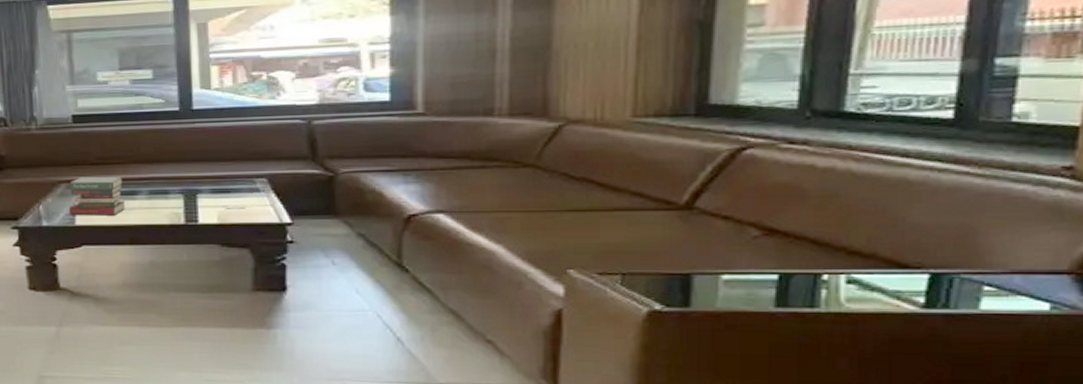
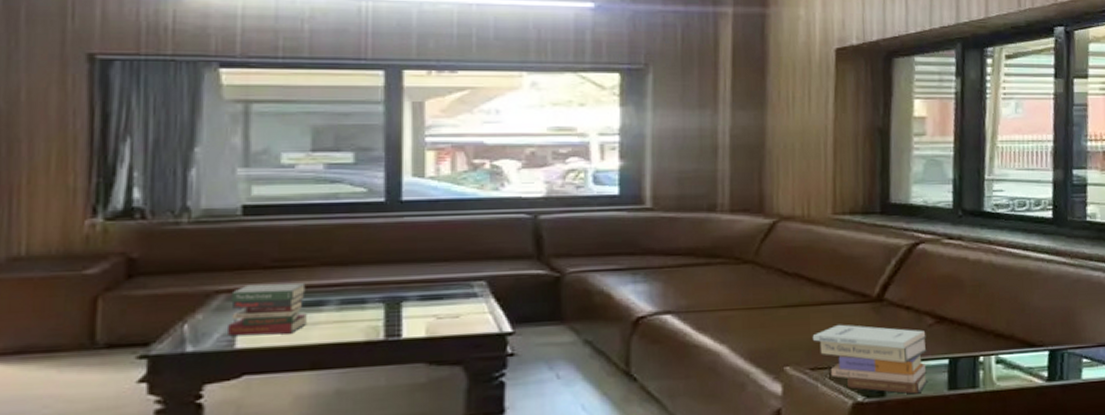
books: none [602,231,749,308] -> present [812,324,927,394]

